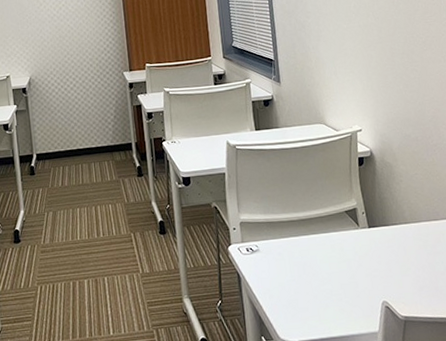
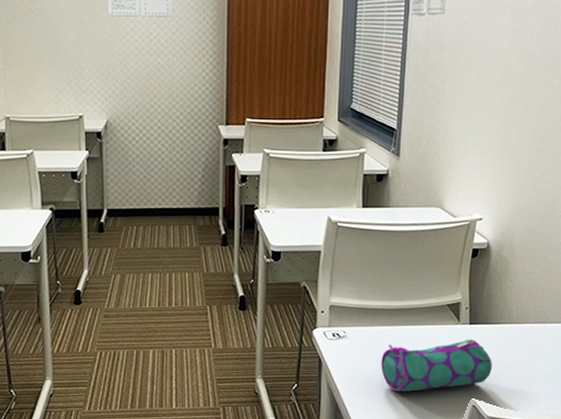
pencil case: none [294,241,397,300] -> present [381,339,492,392]

